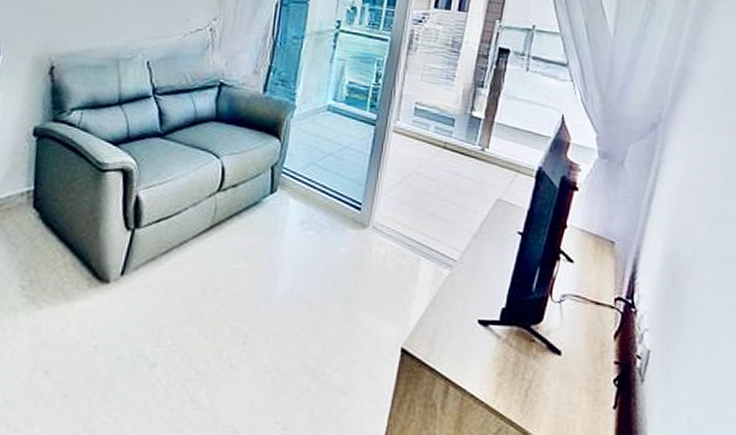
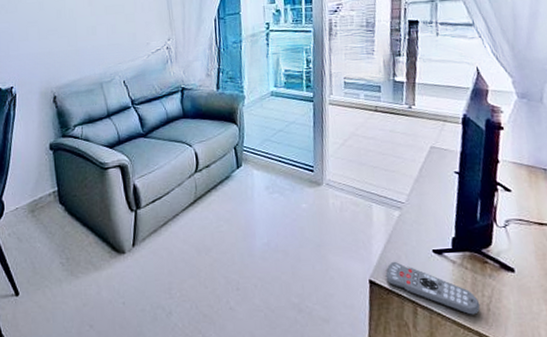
remote control: none [420,328,518,400] -> present [385,261,481,315]

